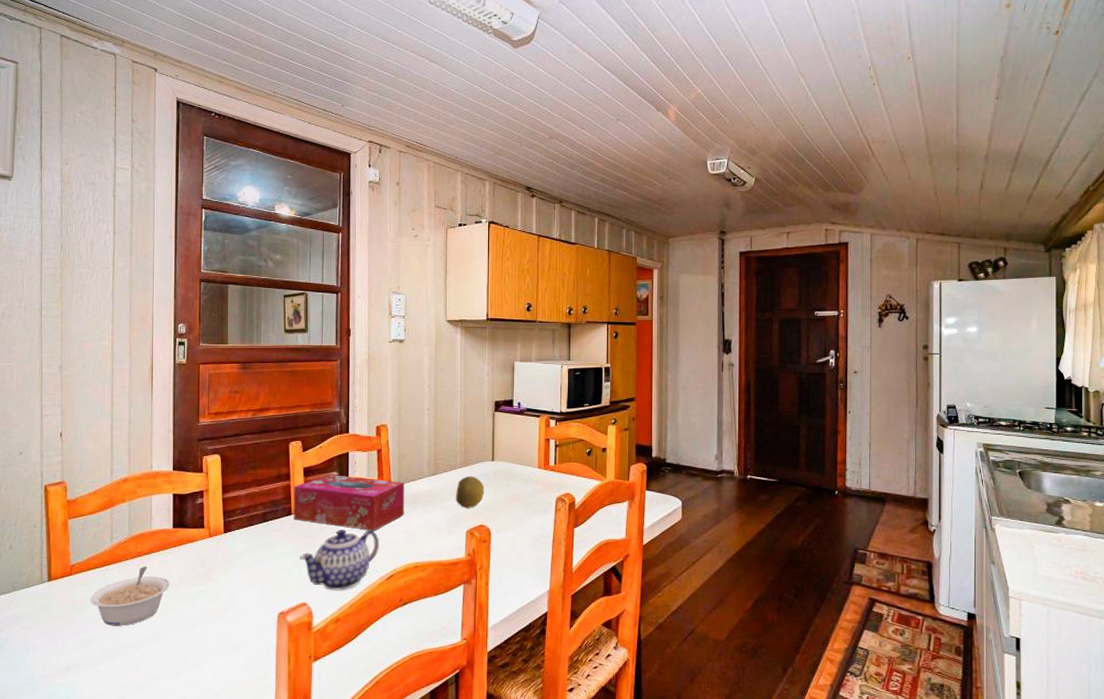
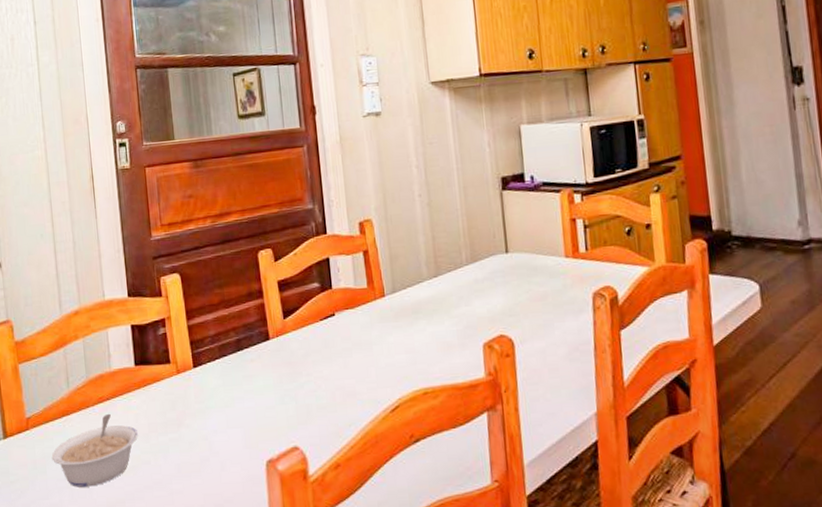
tissue box: present [293,475,404,531] -> none [268,286,404,353]
teapot: present [299,529,379,591] -> none [284,350,378,430]
fruit: present [456,476,484,508] -> none [465,274,501,316]

